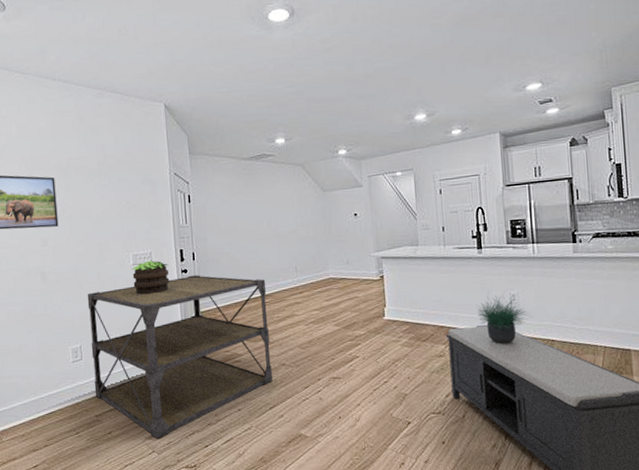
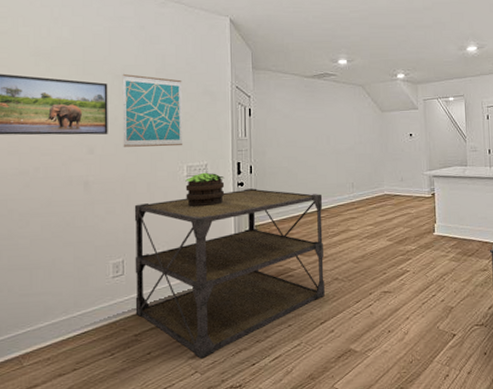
wall art: none [67,166,128,239] -> present [122,73,183,147]

